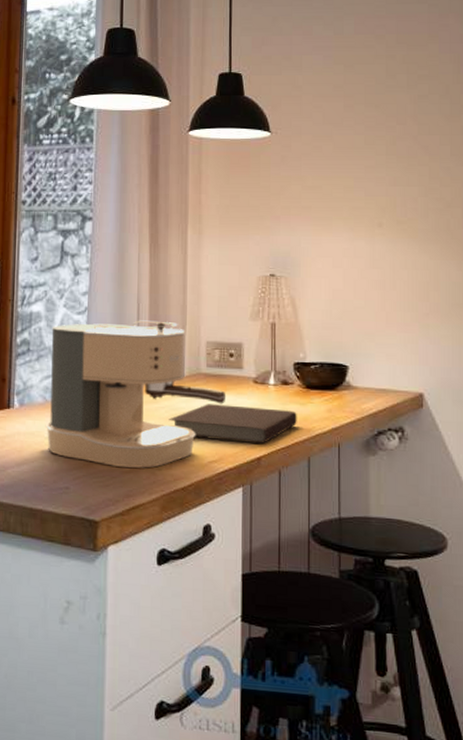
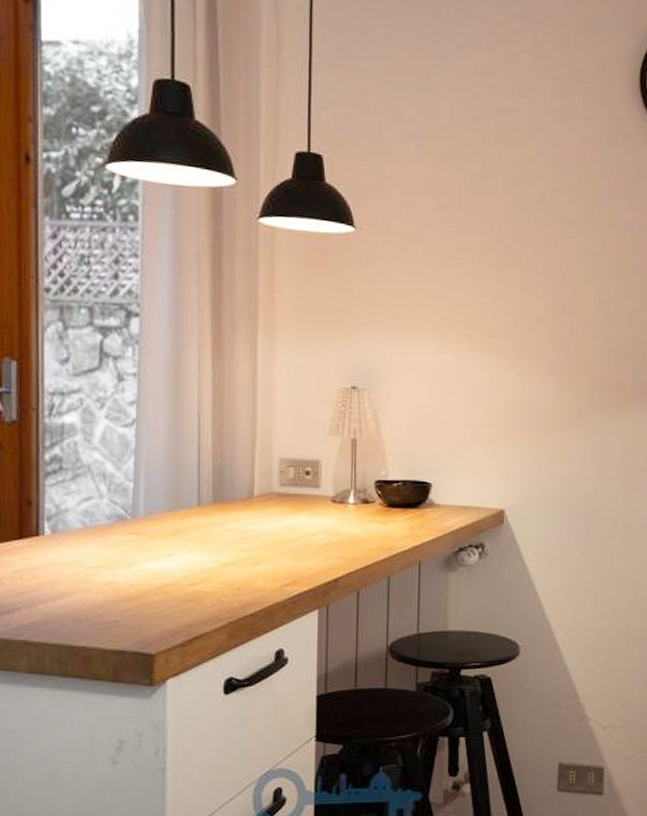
coffee maker: present [46,320,227,468] -> none [87,434,302,597]
notebook: present [168,404,297,445] -> none [236,525,378,566]

